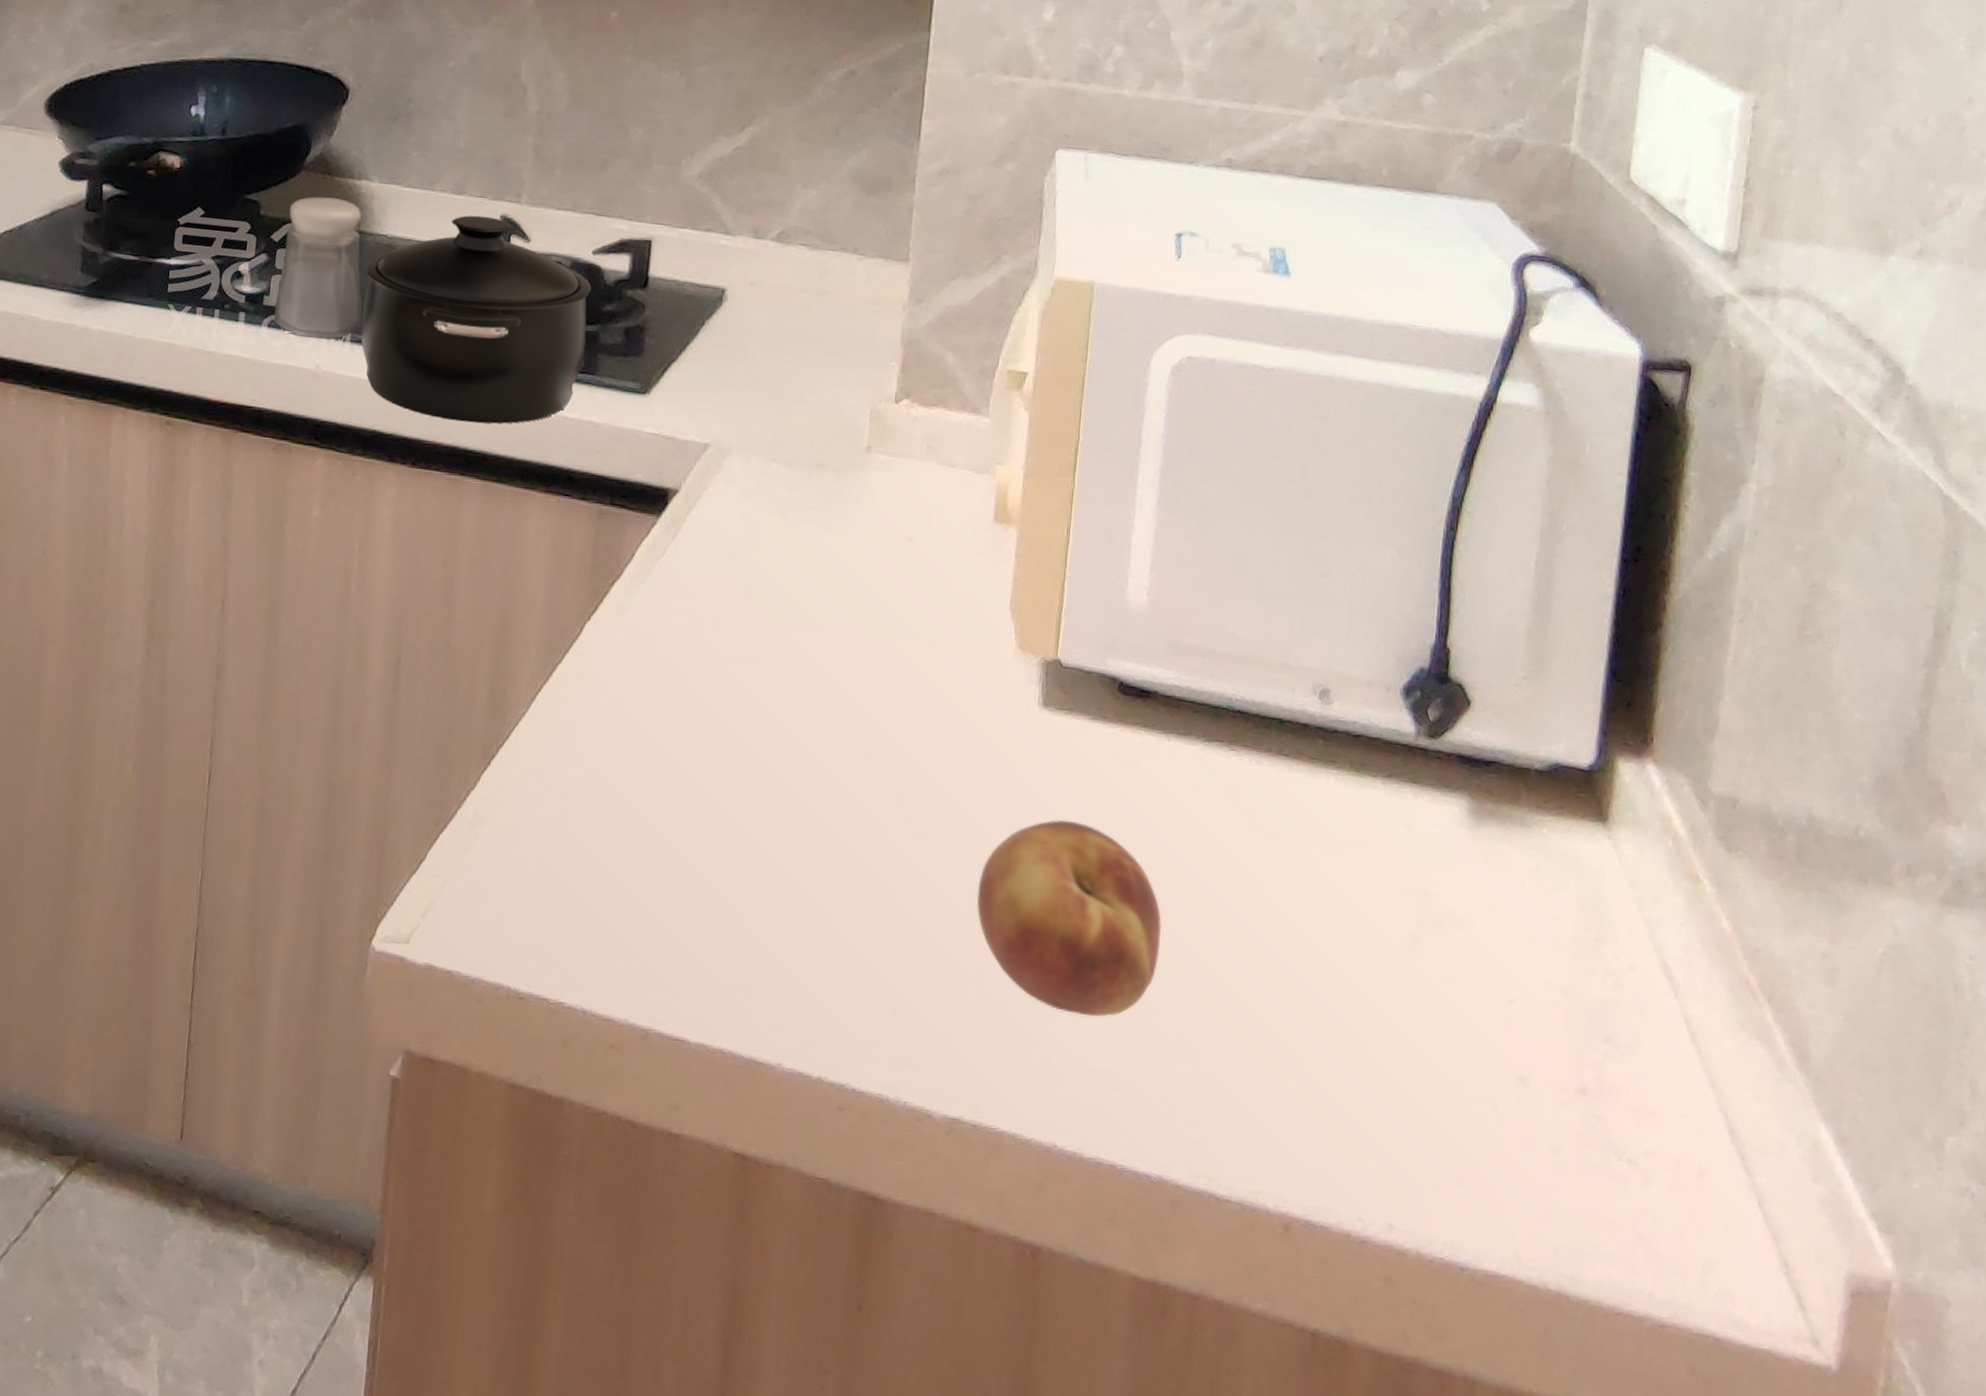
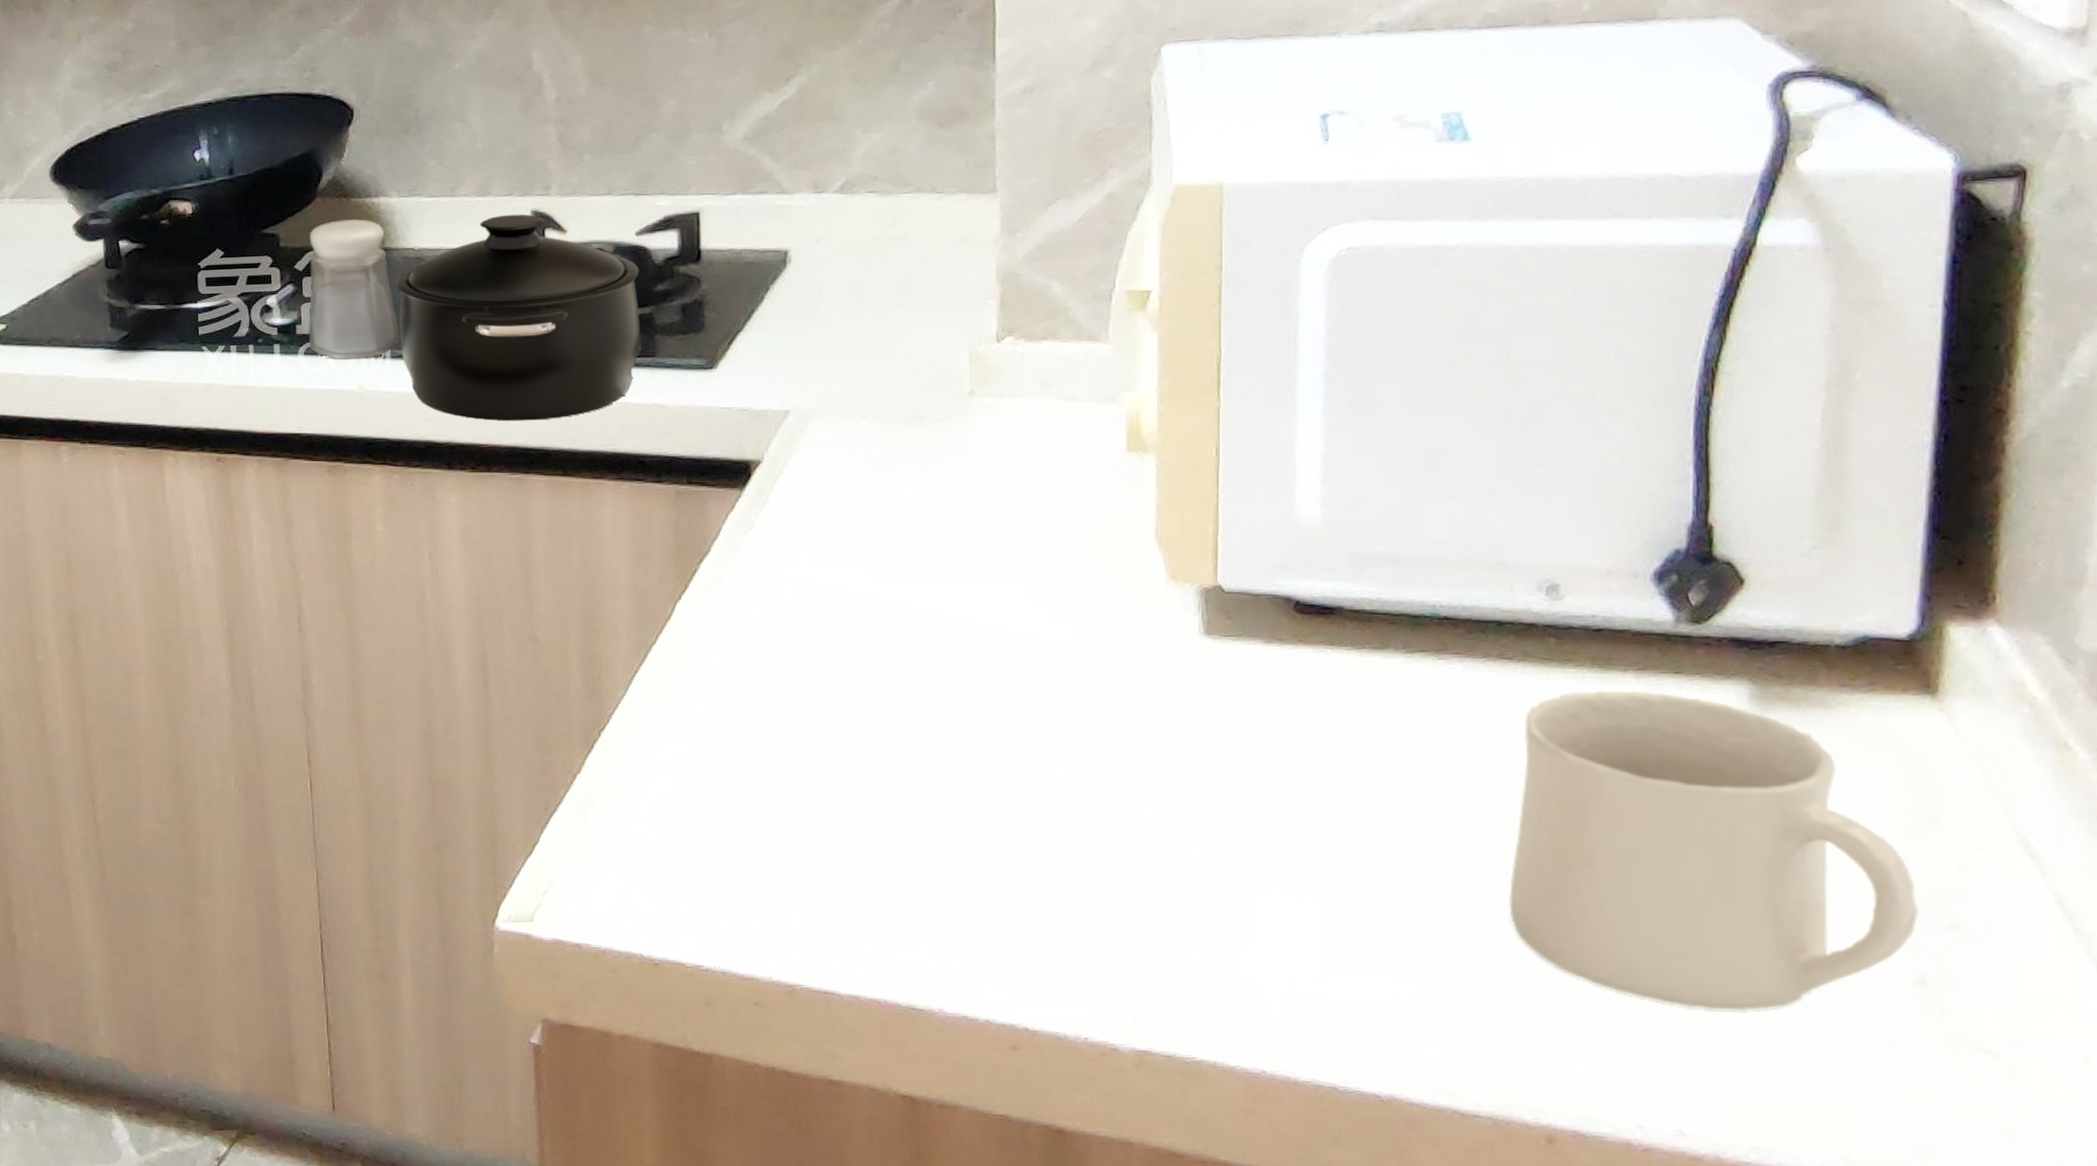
fruit: present [977,819,1162,1017] -> none [1147,748,1371,942]
mug: none [1269,792,1585,1109] -> present [1509,690,1920,1010]

